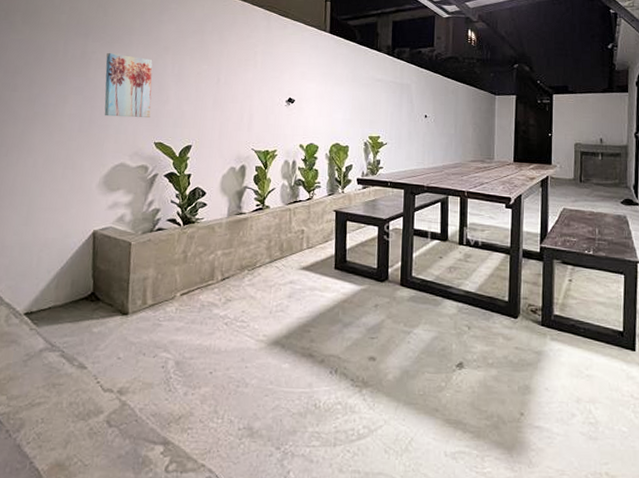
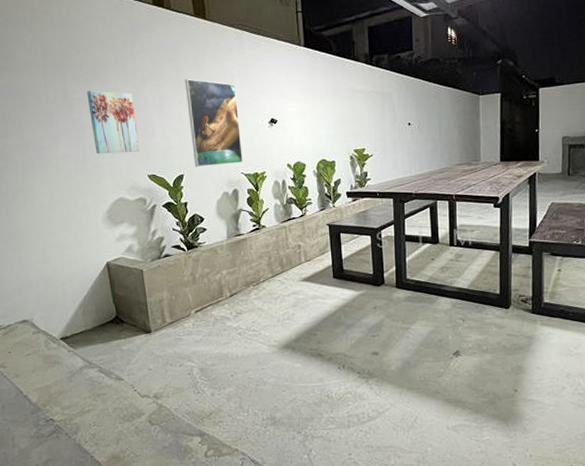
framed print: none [204,52,258,140] -> present [185,79,243,167]

